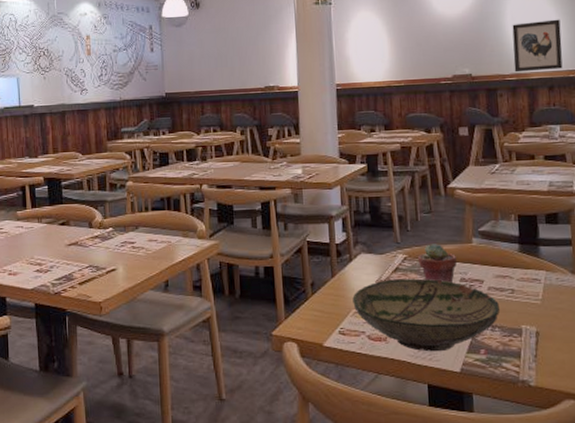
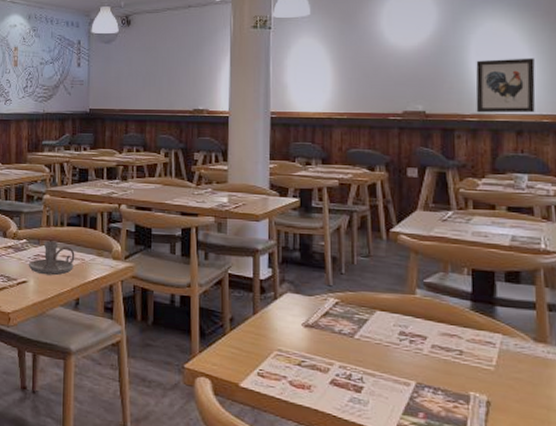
candle holder: none [116,226,161,261] -> present [28,241,75,276]
bowl: present [352,278,501,352] -> none [275,324,445,409]
potted succulent: present [417,244,457,283] -> none [351,290,396,335]

